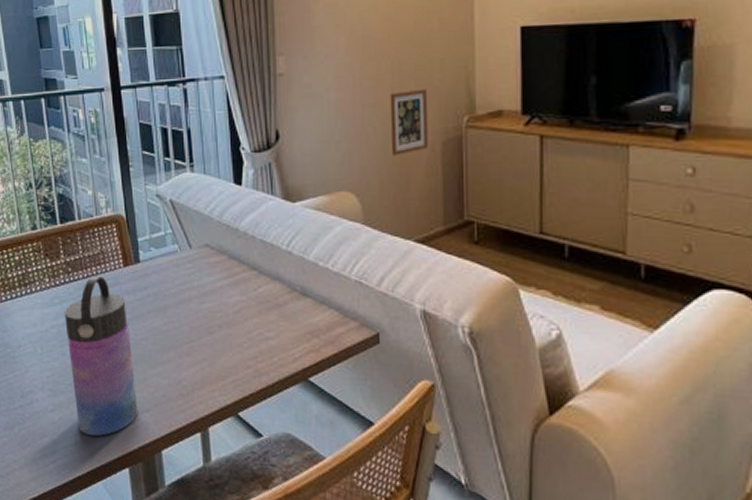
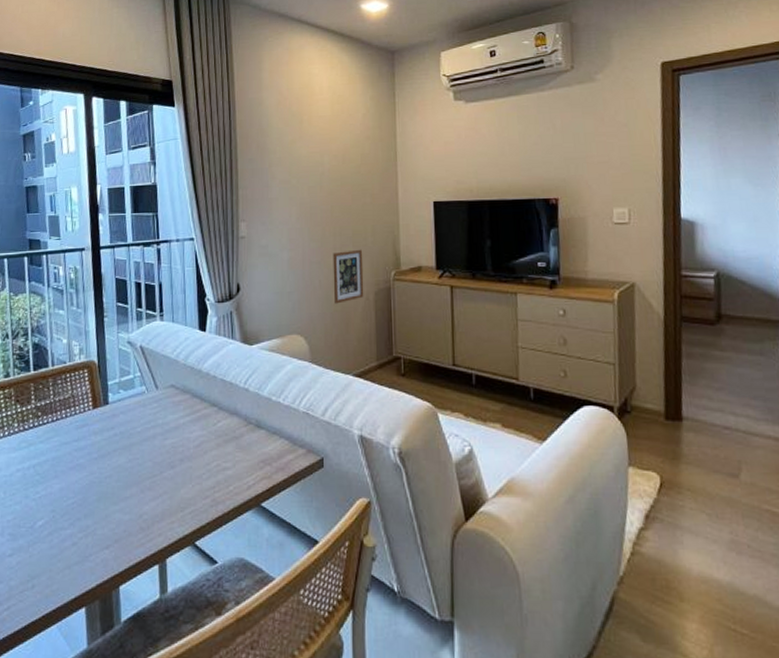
water bottle: present [64,276,138,437] -> none [30,419,99,578]

